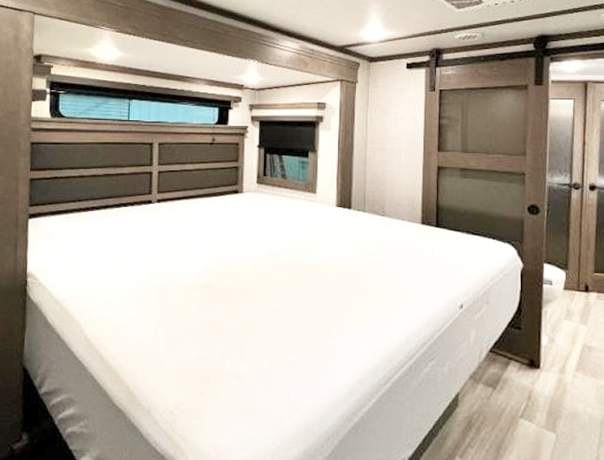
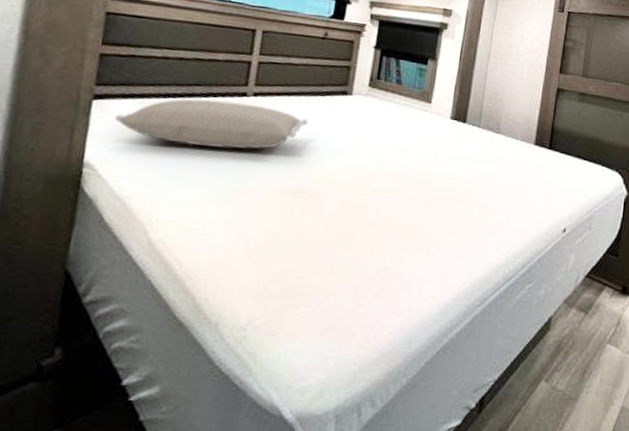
pillow: none [47,209,208,252] -> present [115,98,309,149]

